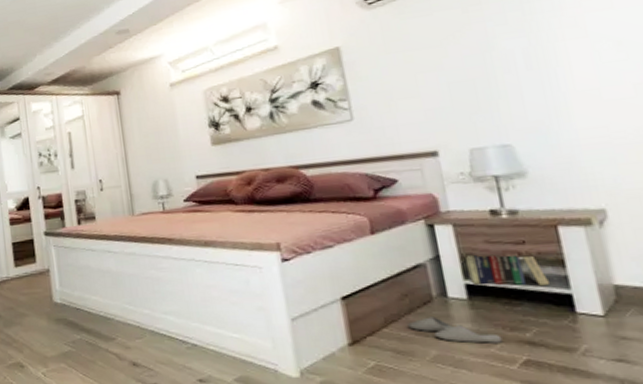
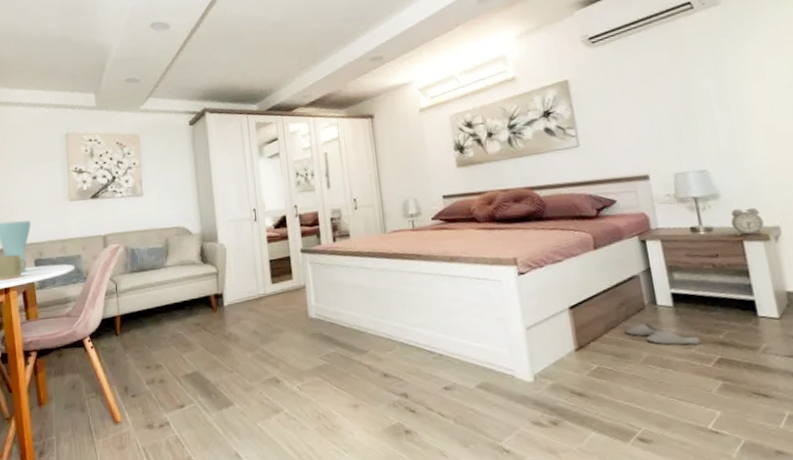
books: present [463,253,551,286] -> none [669,265,739,294]
alarm clock: none [542,187,585,221] -> present [731,207,764,237]

